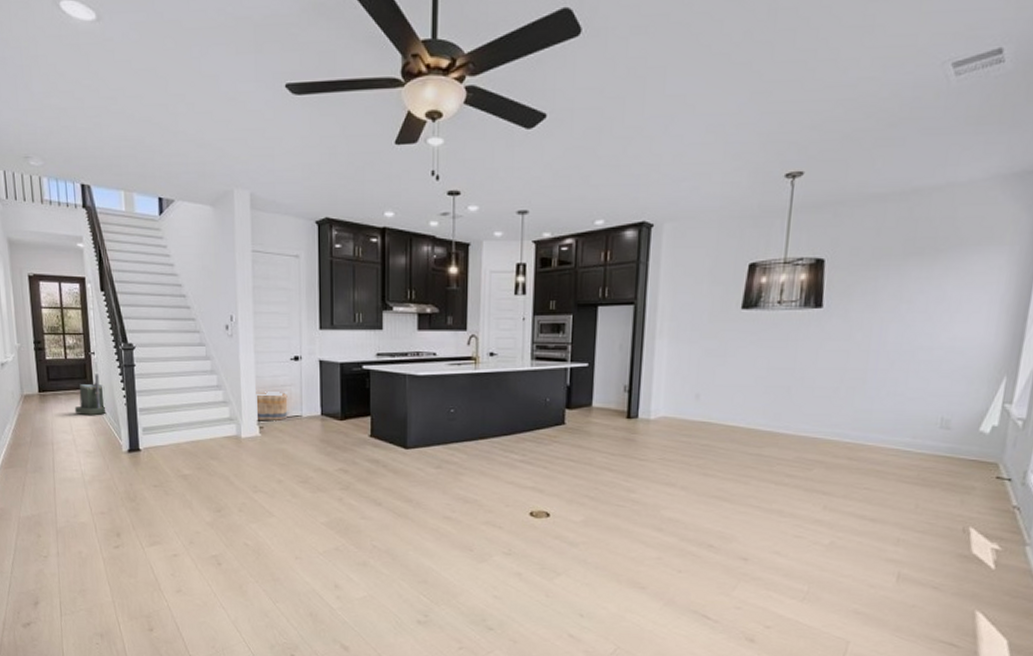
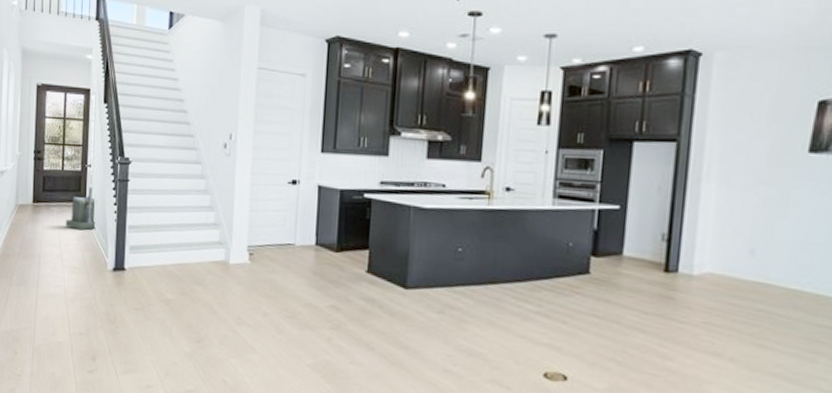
basket: present [256,393,288,421] -> none [247,217,282,248]

